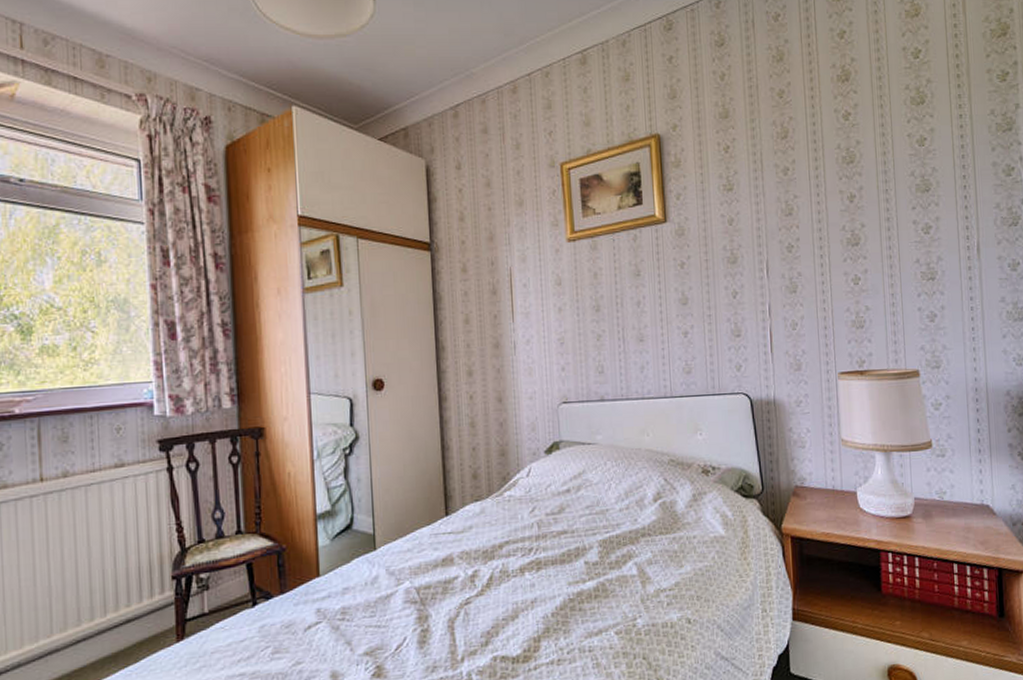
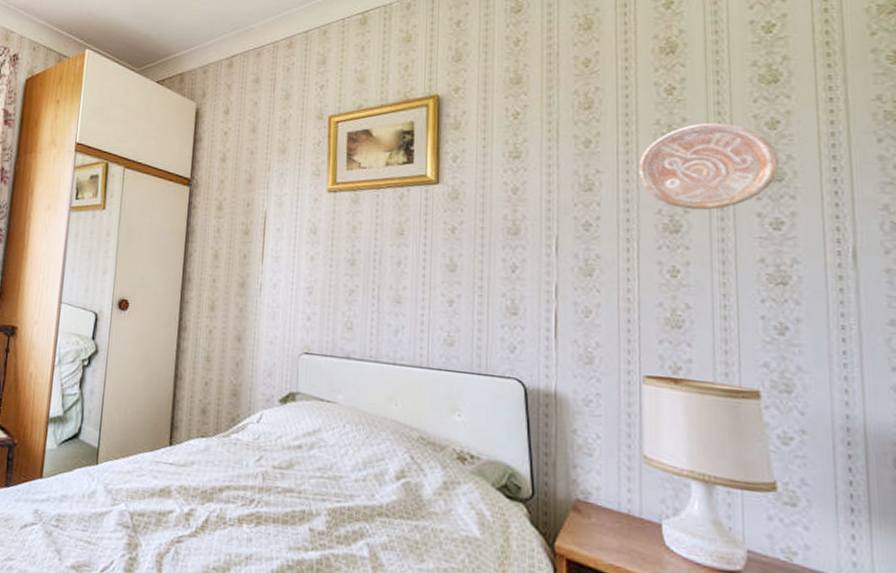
decorative plate: none [826,143,927,224] -> present [638,122,779,211]

